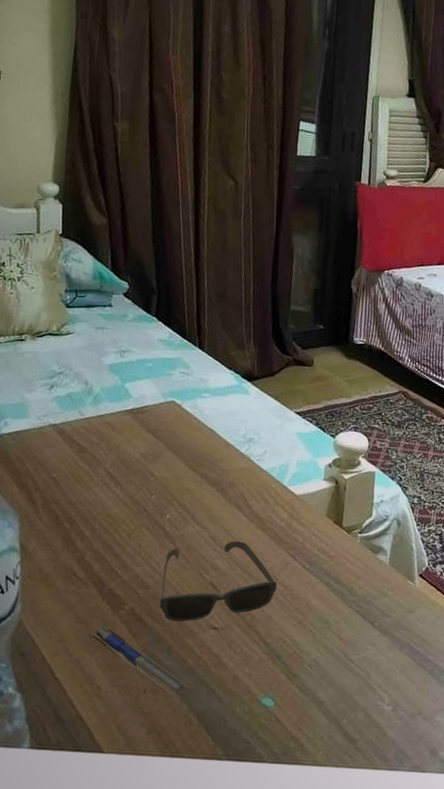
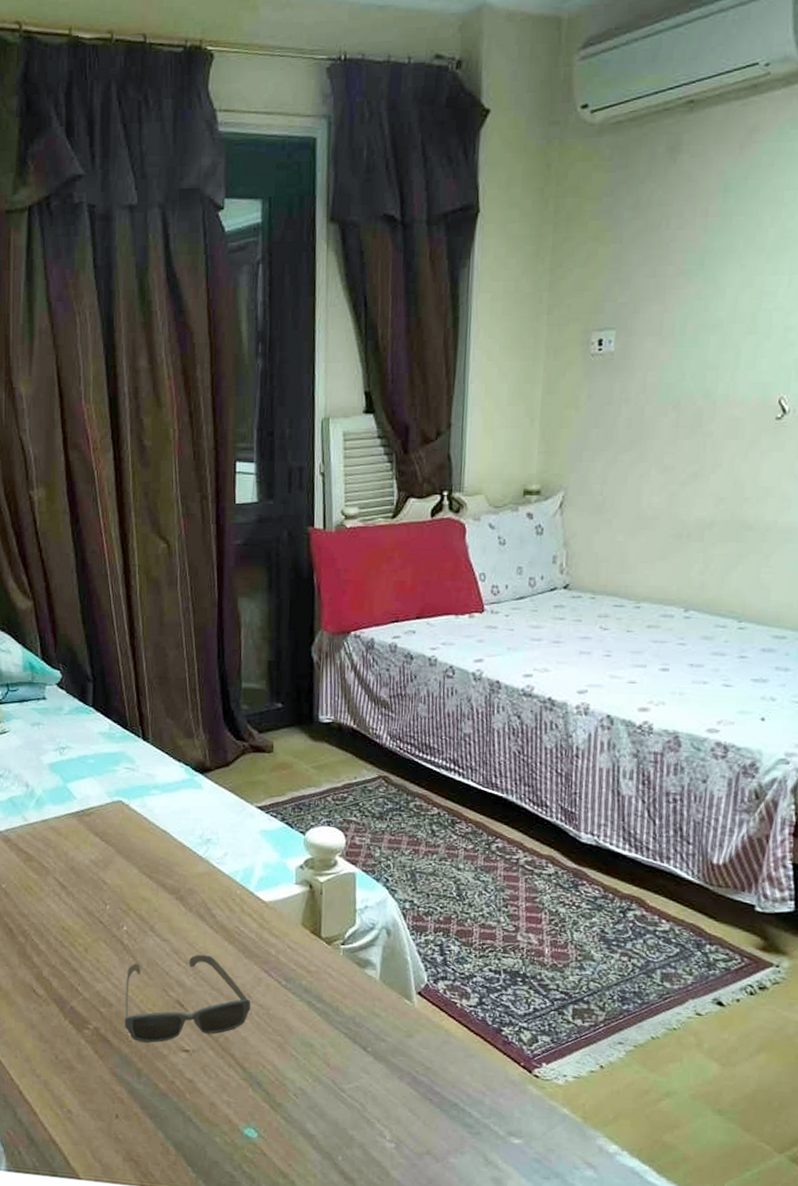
pen: present [92,628,189,695] -> none [58,1048,163,1121]

